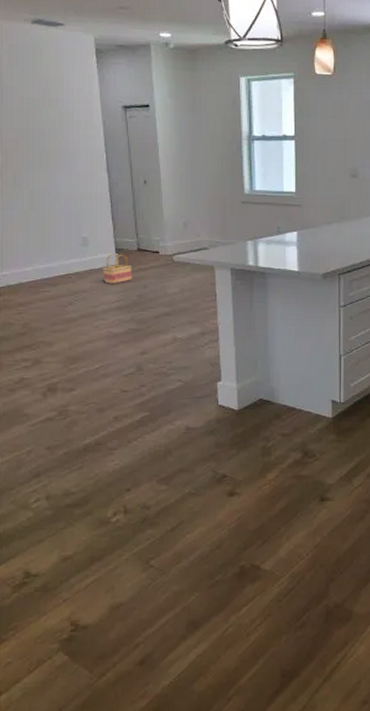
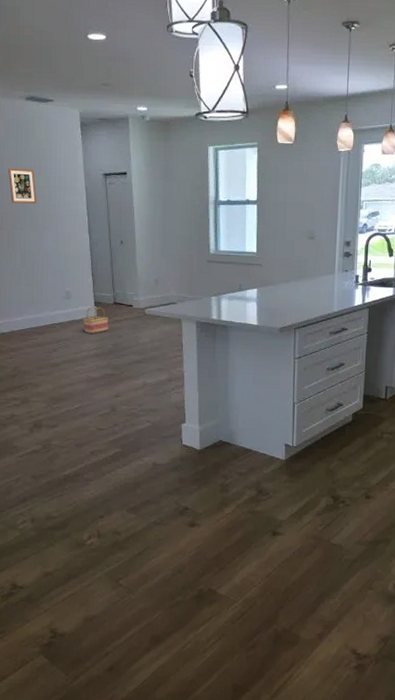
picture frame: none [13,99,46,139] -> present [8,168,37,204]

